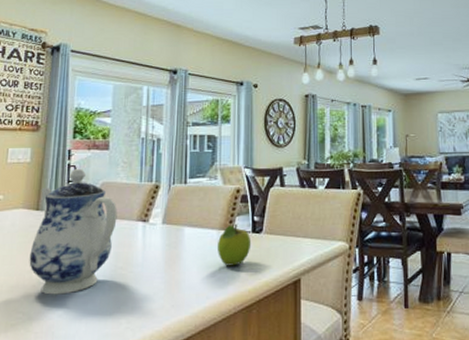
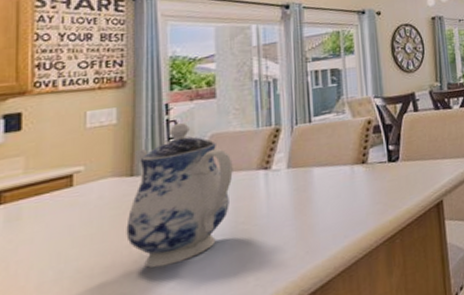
fruit: present [218,223,252,266] -> none [352,155,389,201]

